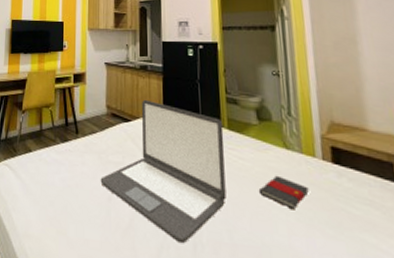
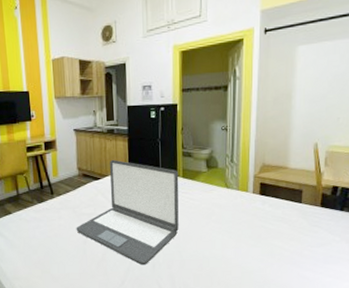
book: present [258,175,309,209] -> none [203,208,240,230]

